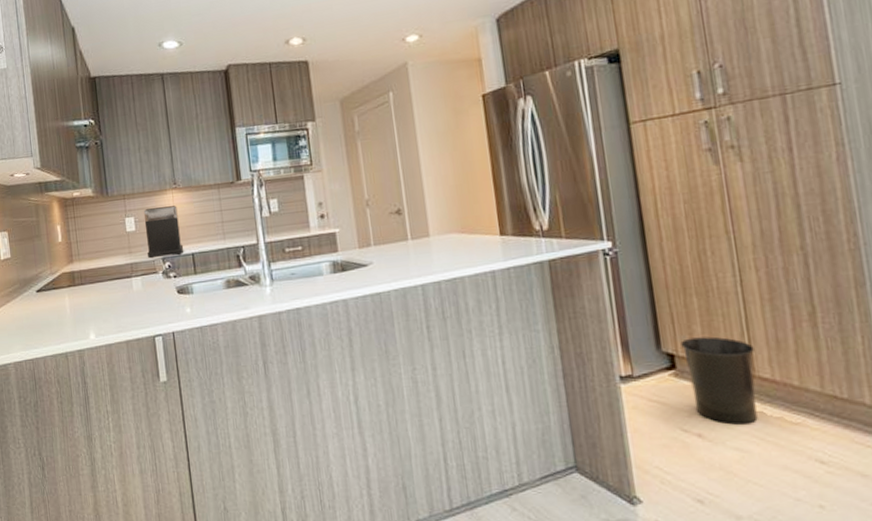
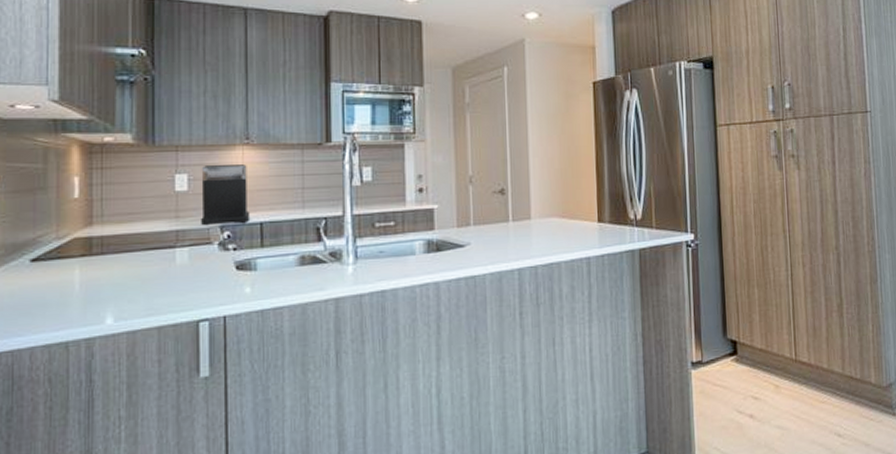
waste bin: present [680,336,758,425] -> none [742,325,797,405]

